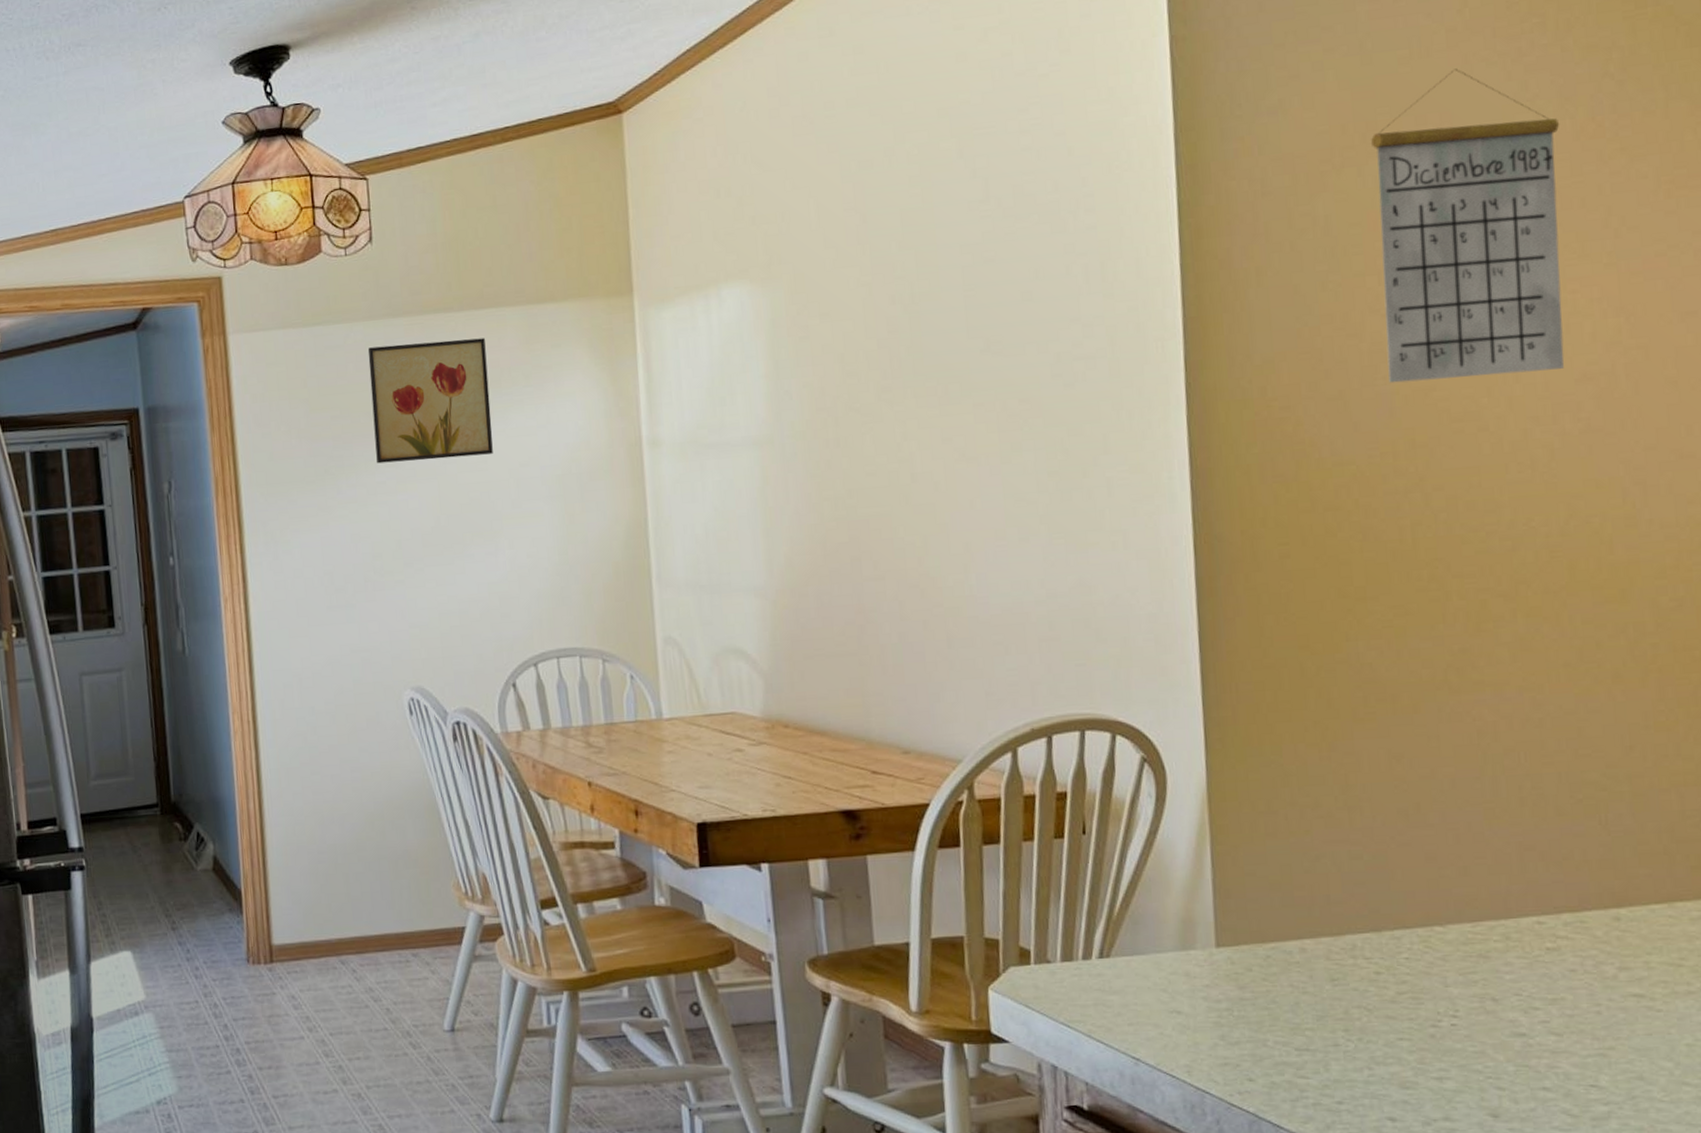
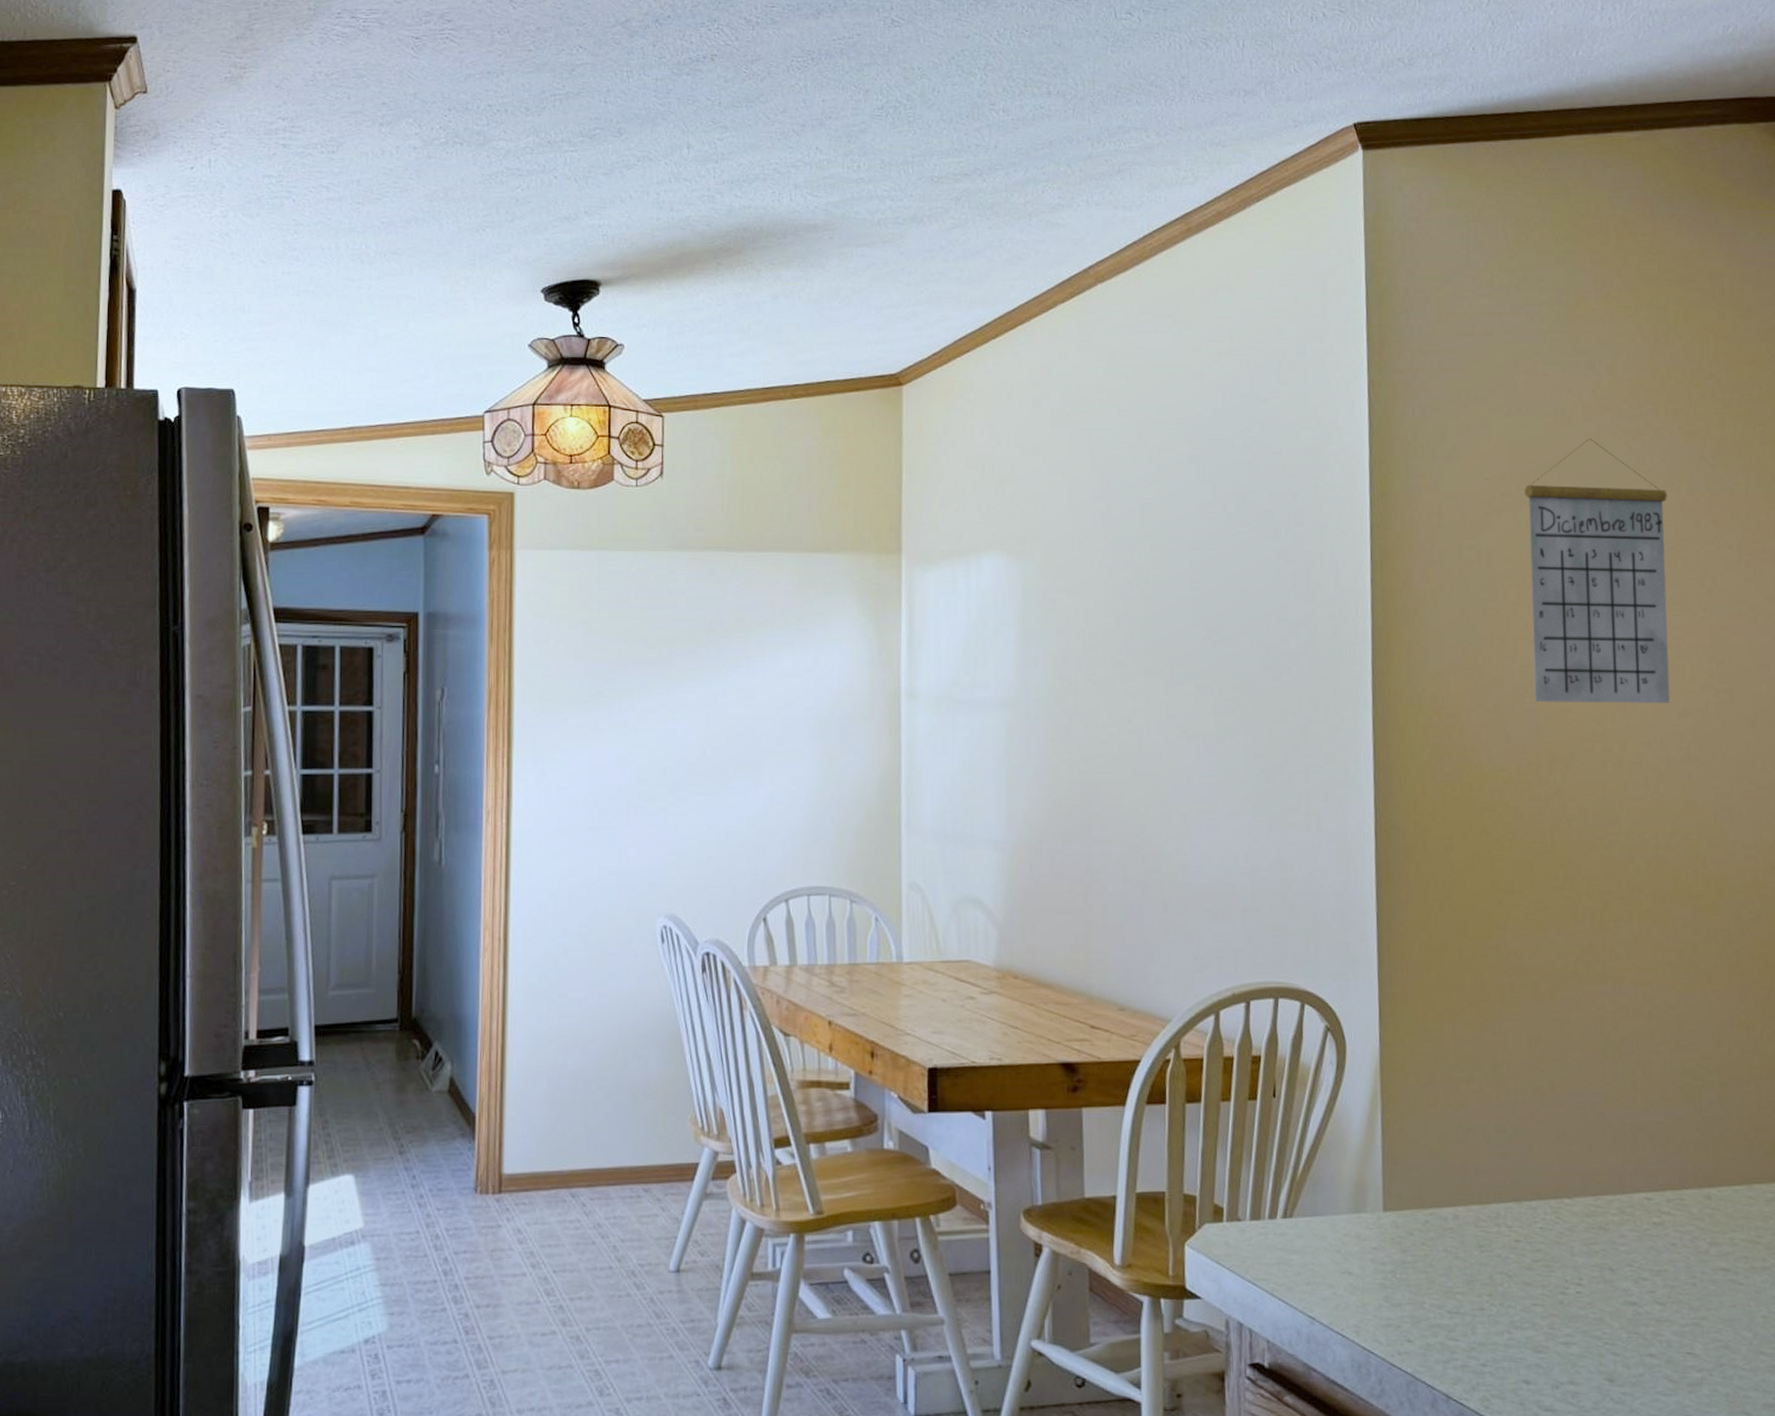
wall art: present [367,338,493,464] -> none [650,577,763,691]

